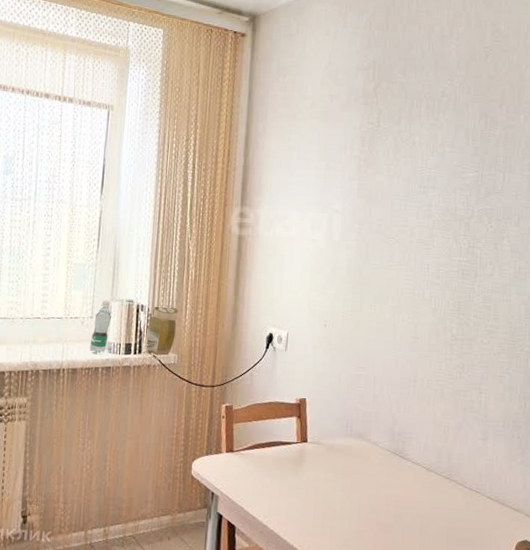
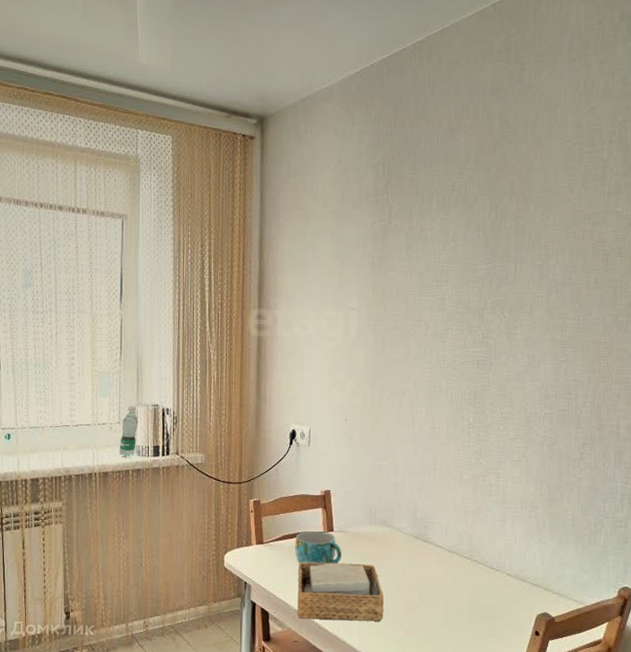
jar: present [145,305,179,356] -> none [172,408,204,456]
napkin holder: none [265,474,357,542] -> present [297,562,384,621]
cup: none [266,440,315,477] -> present [295,530,342,564]

